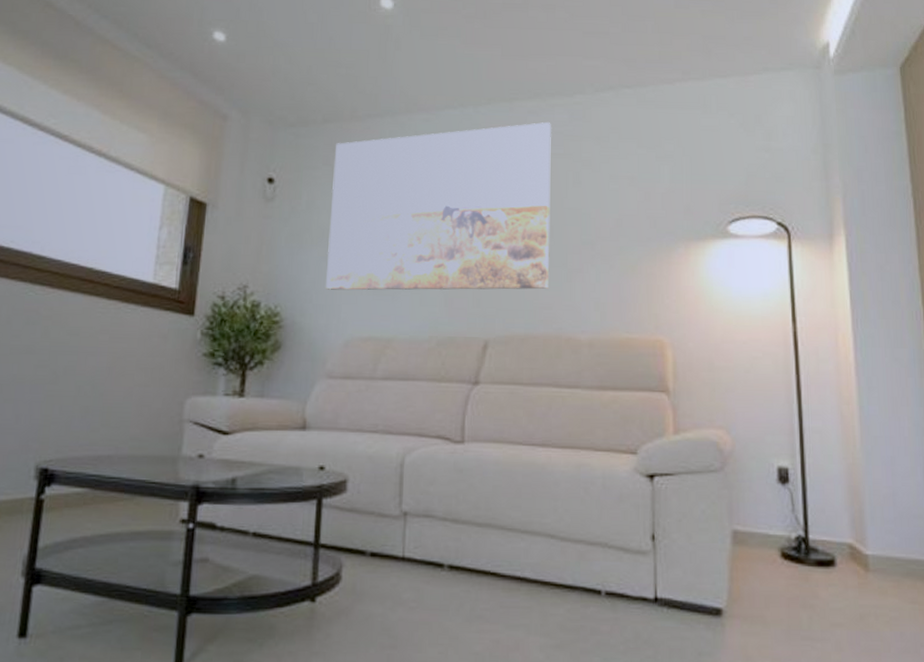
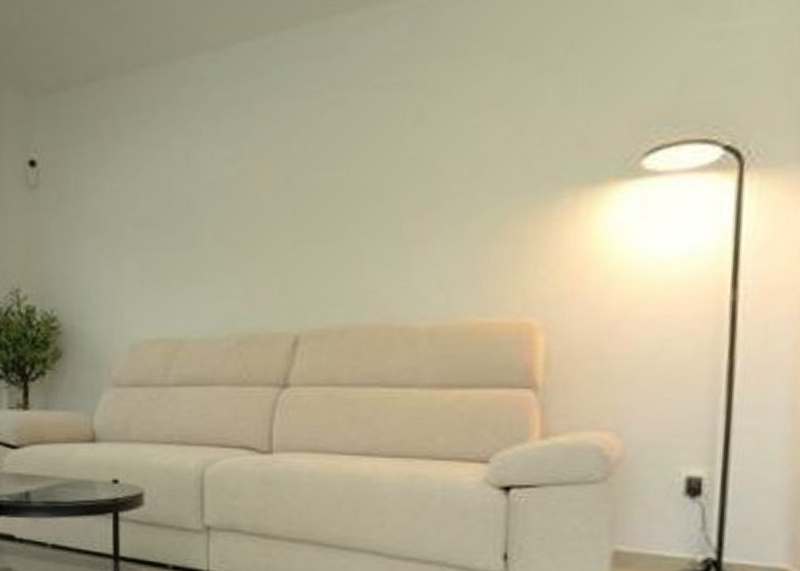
wall art: present [325,121,551,290] -> none [103,39,383,288]

